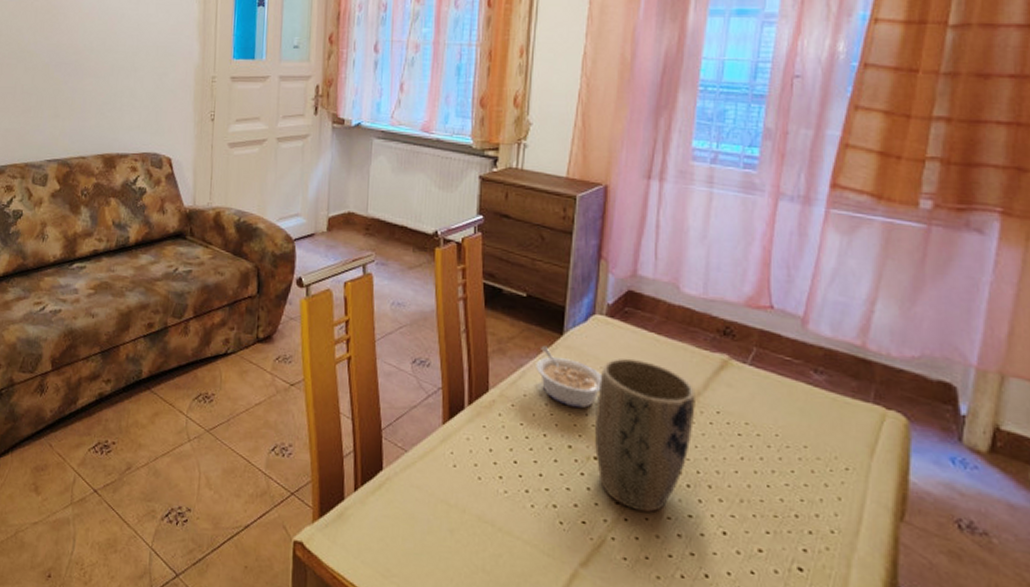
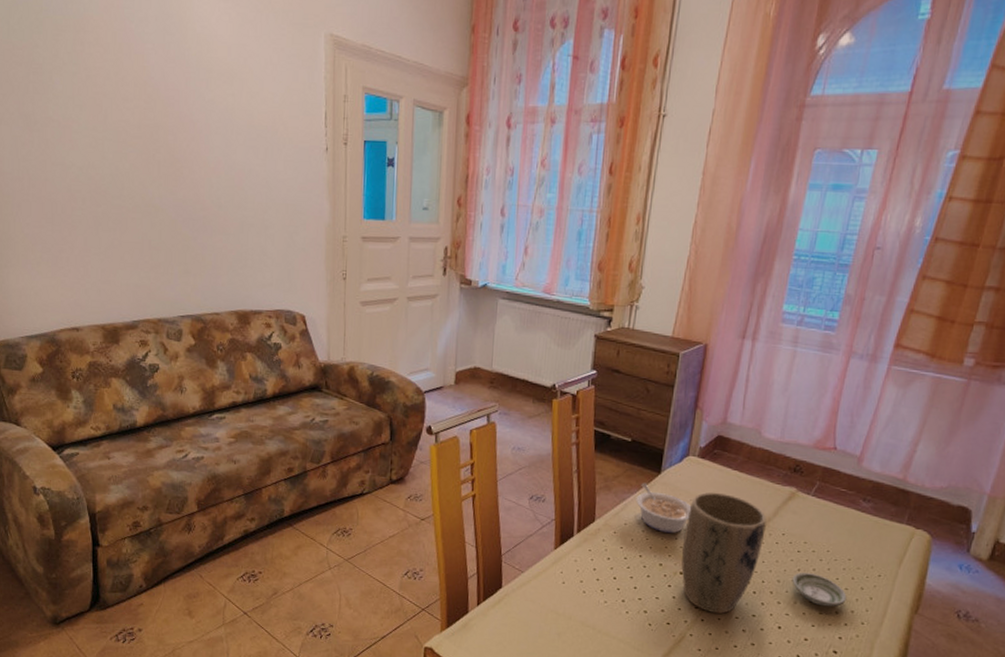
saucer: none [734,462,808,508] -> present [792,572,847,607]

